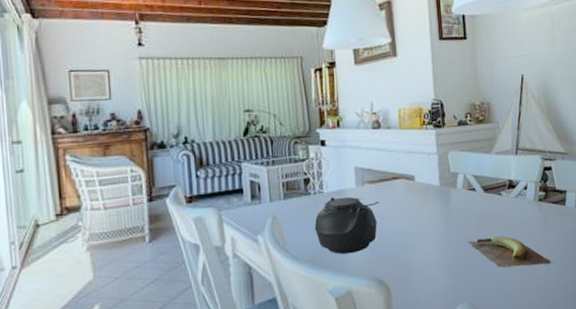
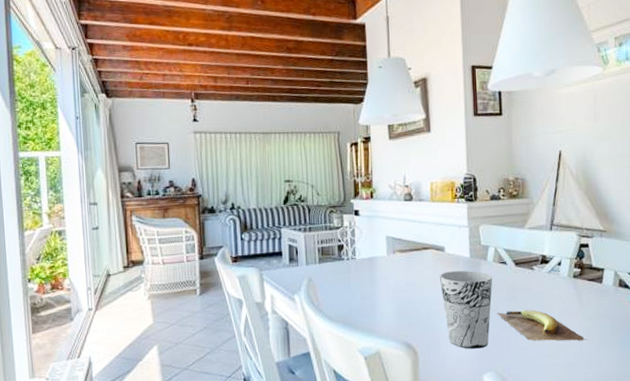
teapot: present [314,197,379,255] -> none [346,263,409,317]
cup: none [410,199,463,281] -> present [439,270,493,349]

